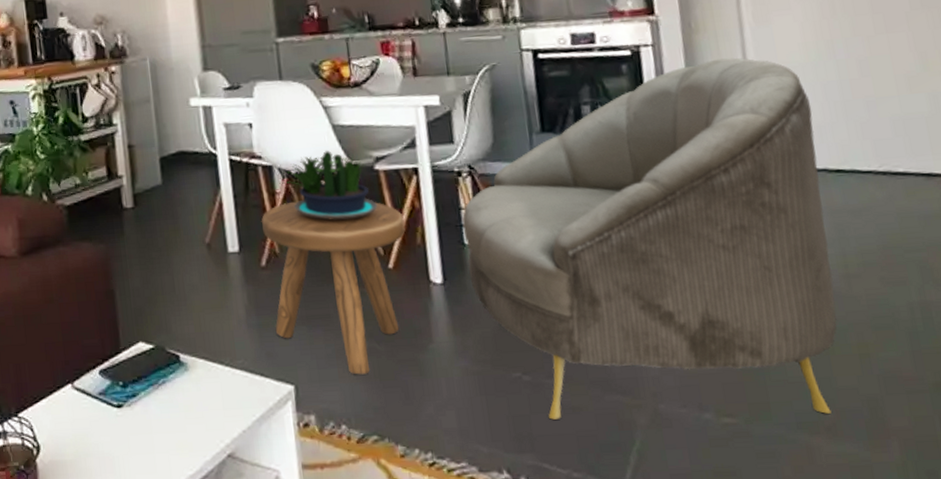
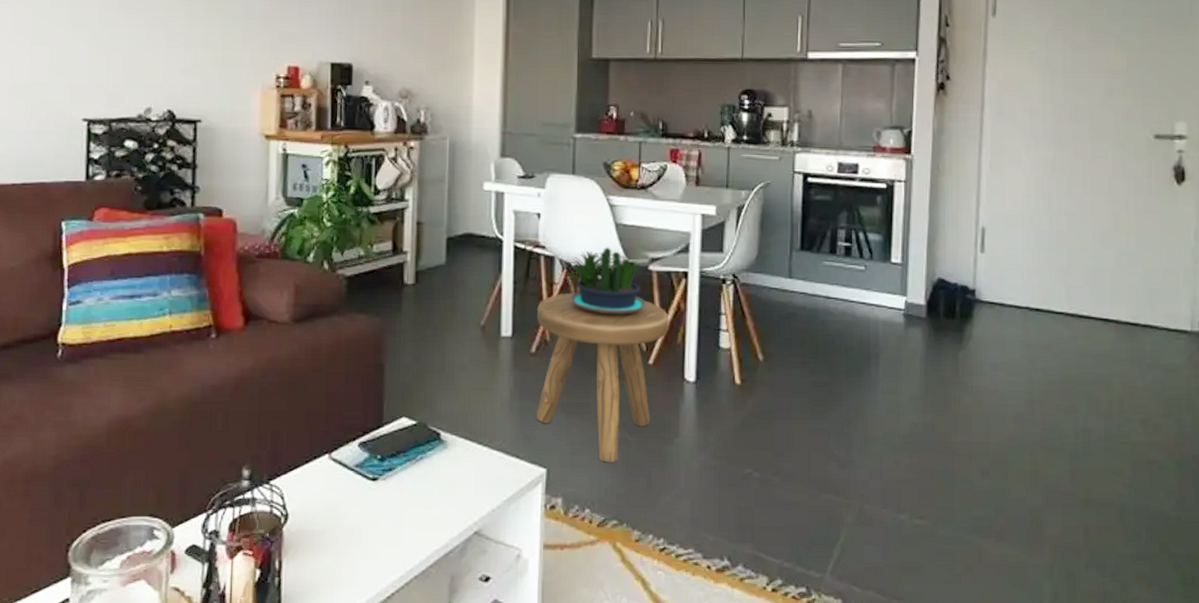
armchair: present [462,58,837,420] -> none [720,200,1025,520]

